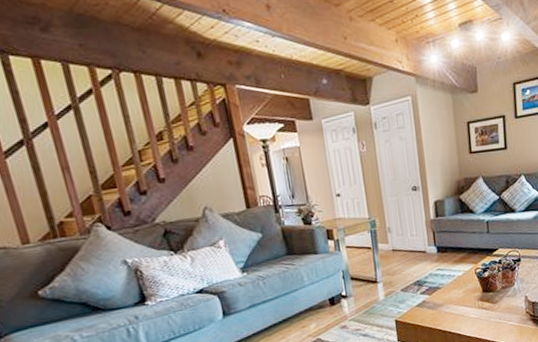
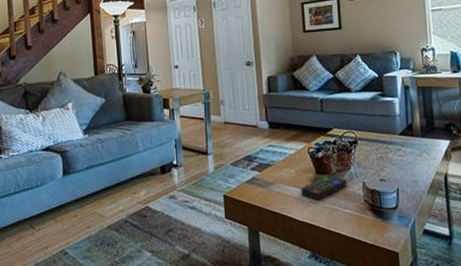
remote control: none [468,292,511,316] -> present [300,174,347,201]

